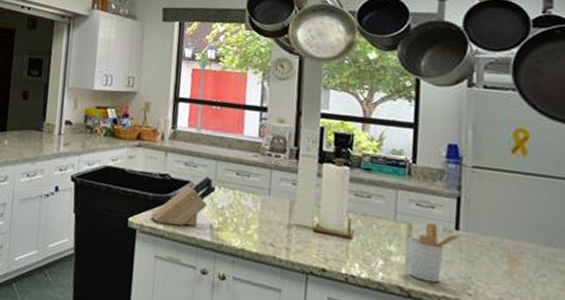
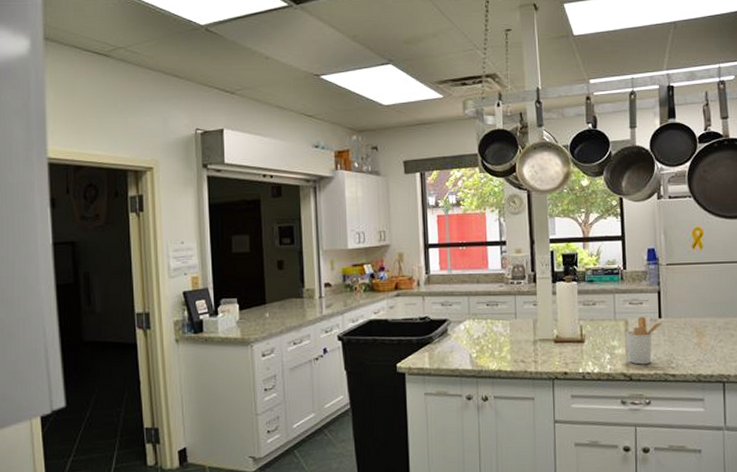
knife block: present [151,176,216,226] -> none [417,312,471,363]

